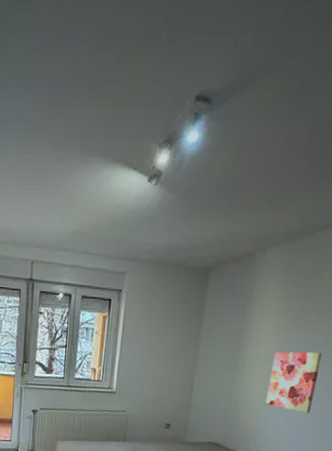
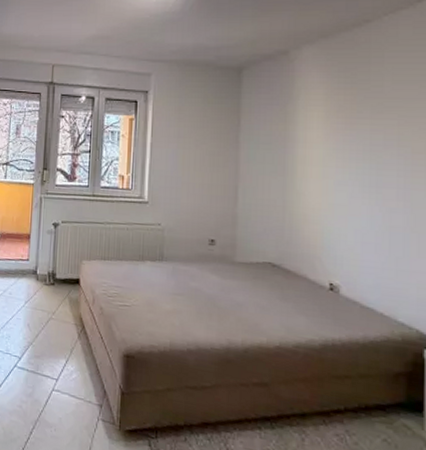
wall art: present [265,351,323,413] -> none [326,153,386,226]

